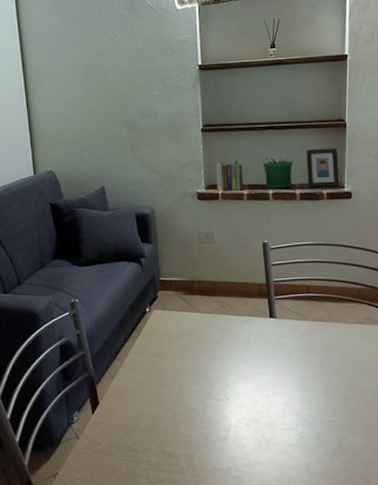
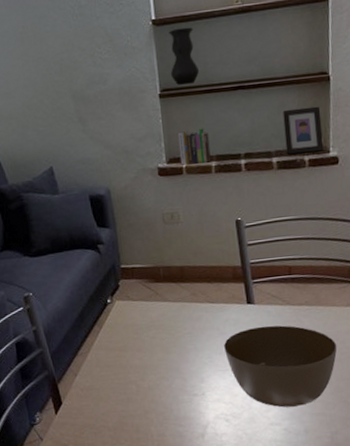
vase: none [212,73,236,123] -> present [168,27,199,86]
bowl: none [248,338,347,414] -> present [224,325,337,407]
planter: present [262,157,293,190] -> none [232,121,268,160]

